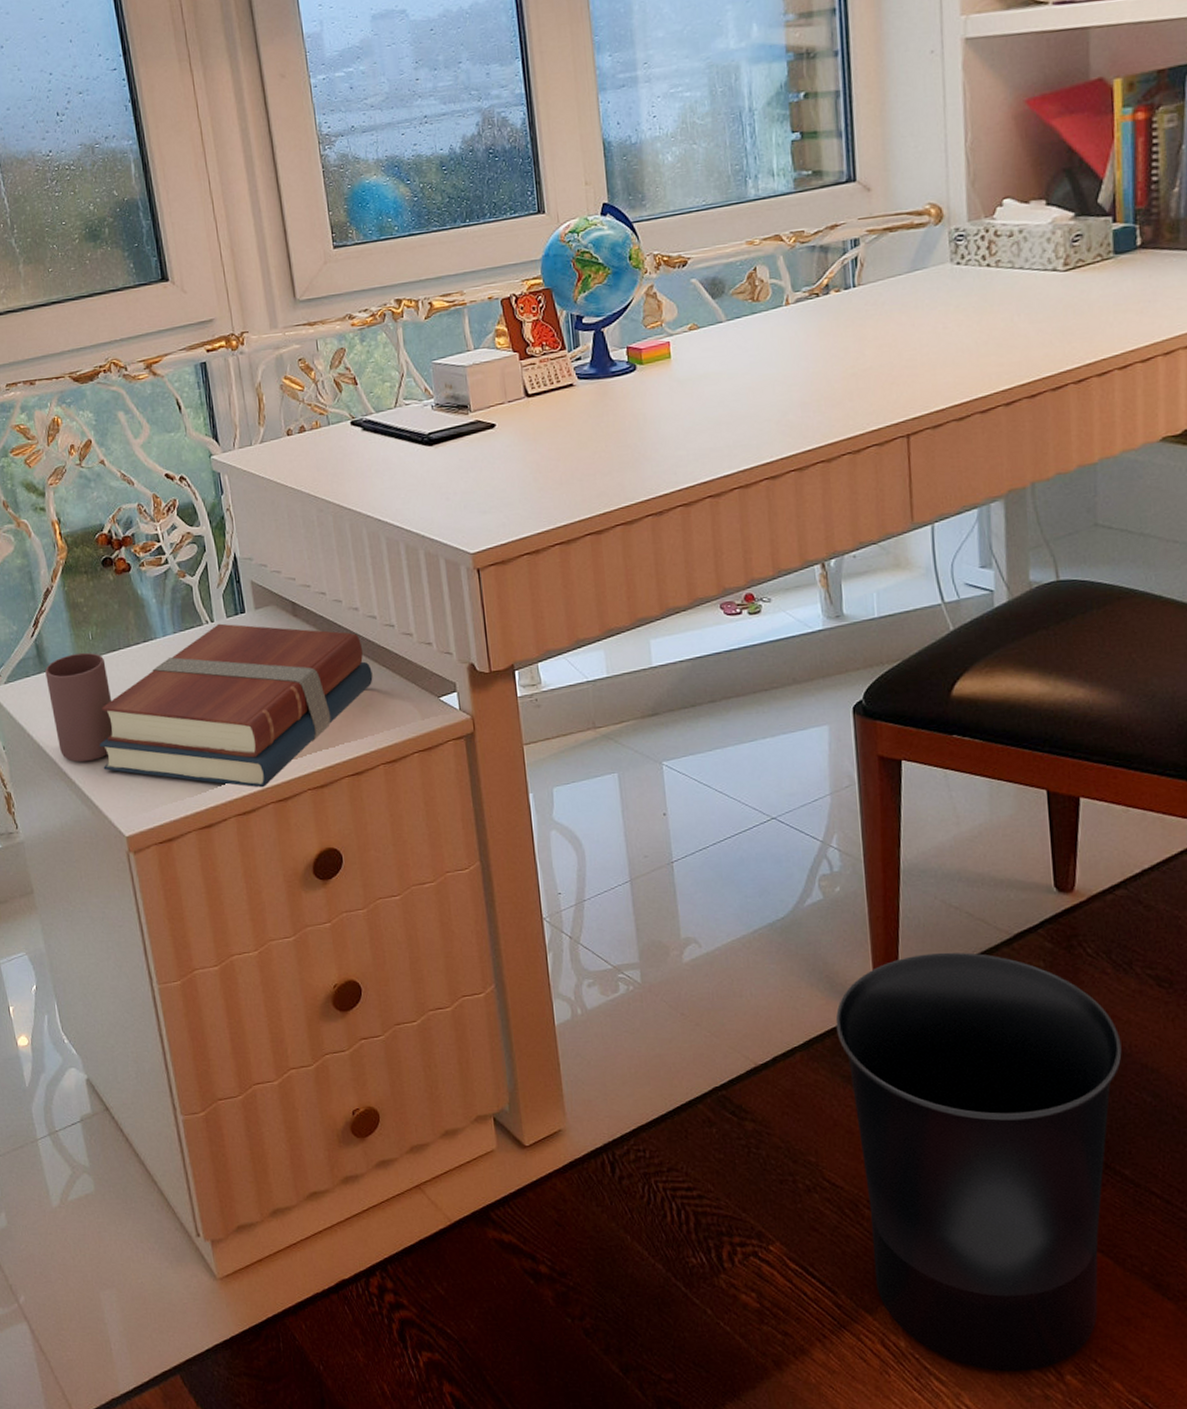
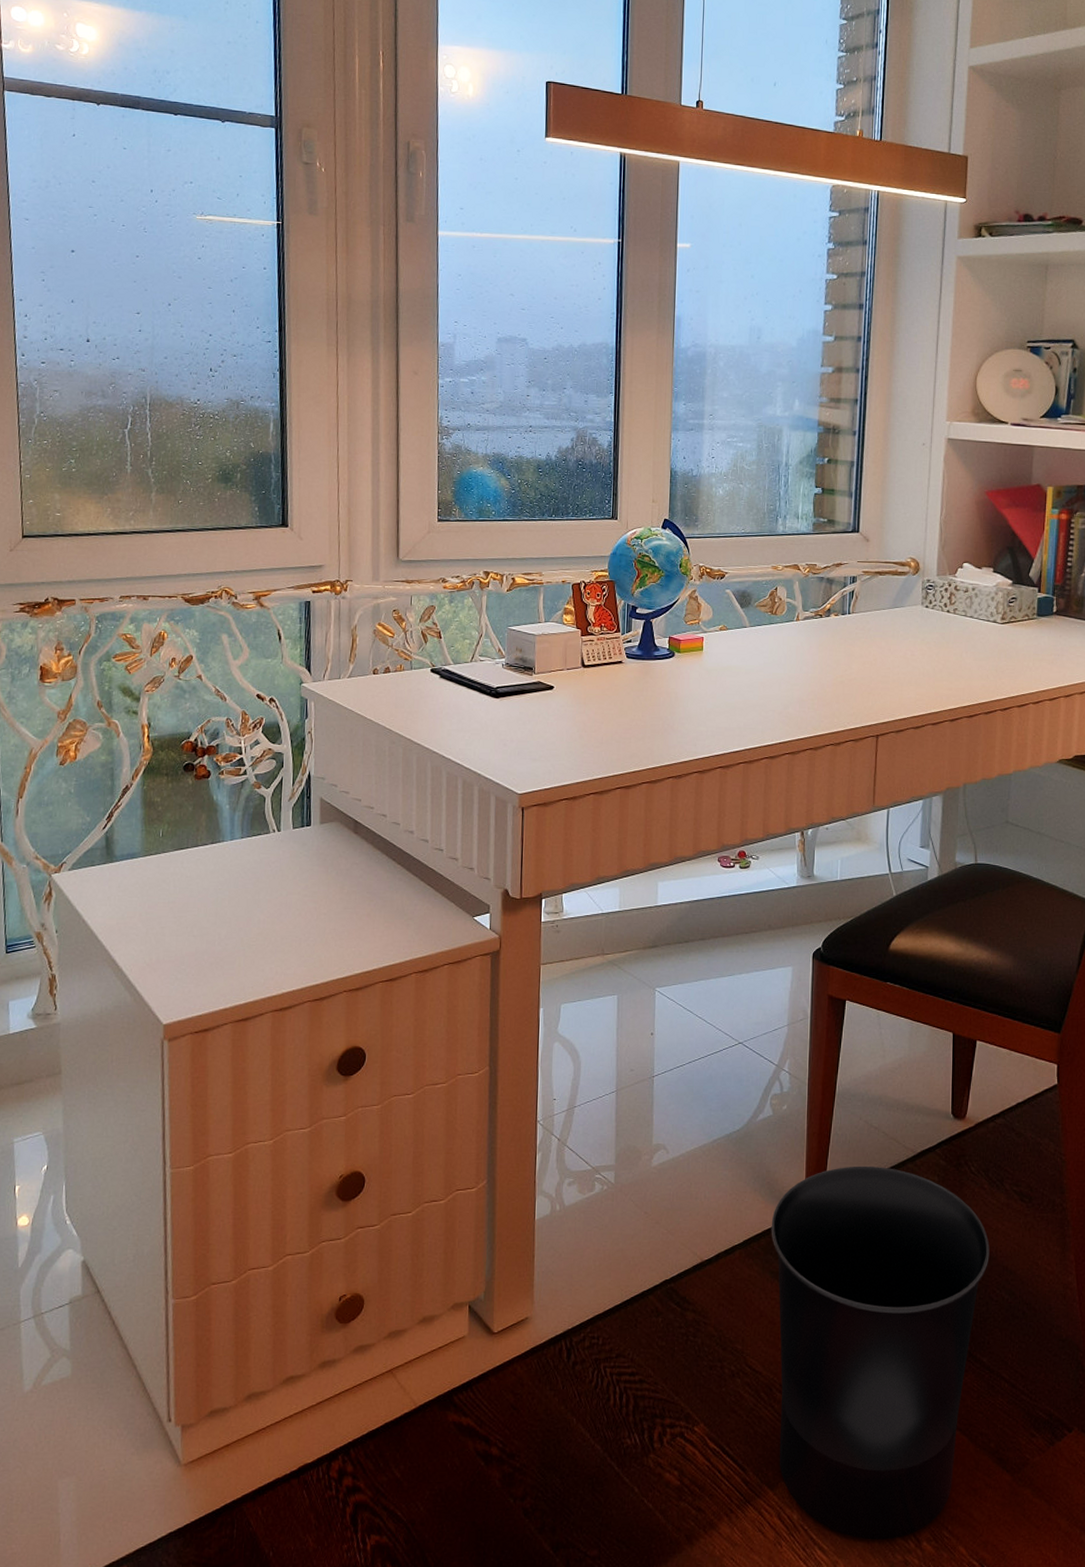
cup: present [45,652,113,763] -> none [110,848,172,951]
books: present [99,623,373,788] -> none [152,833,418,987]

